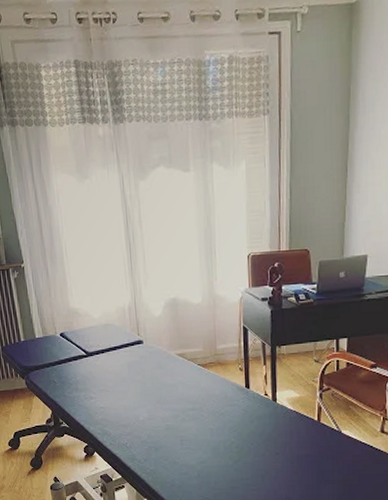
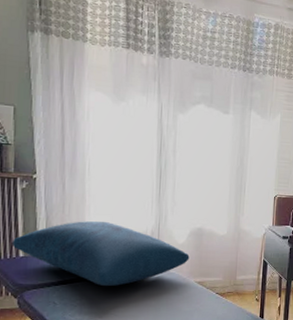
pillow: none [13,301,168,364] -> present [11,221,190,286]

